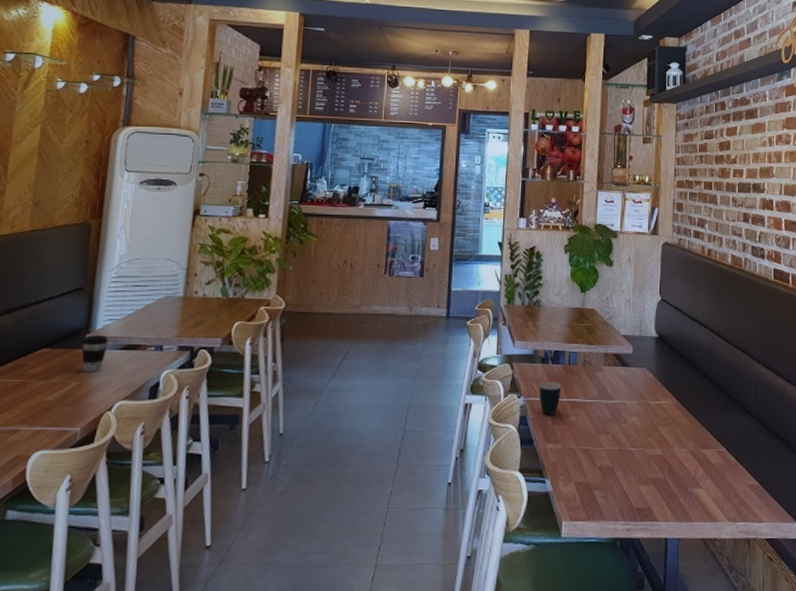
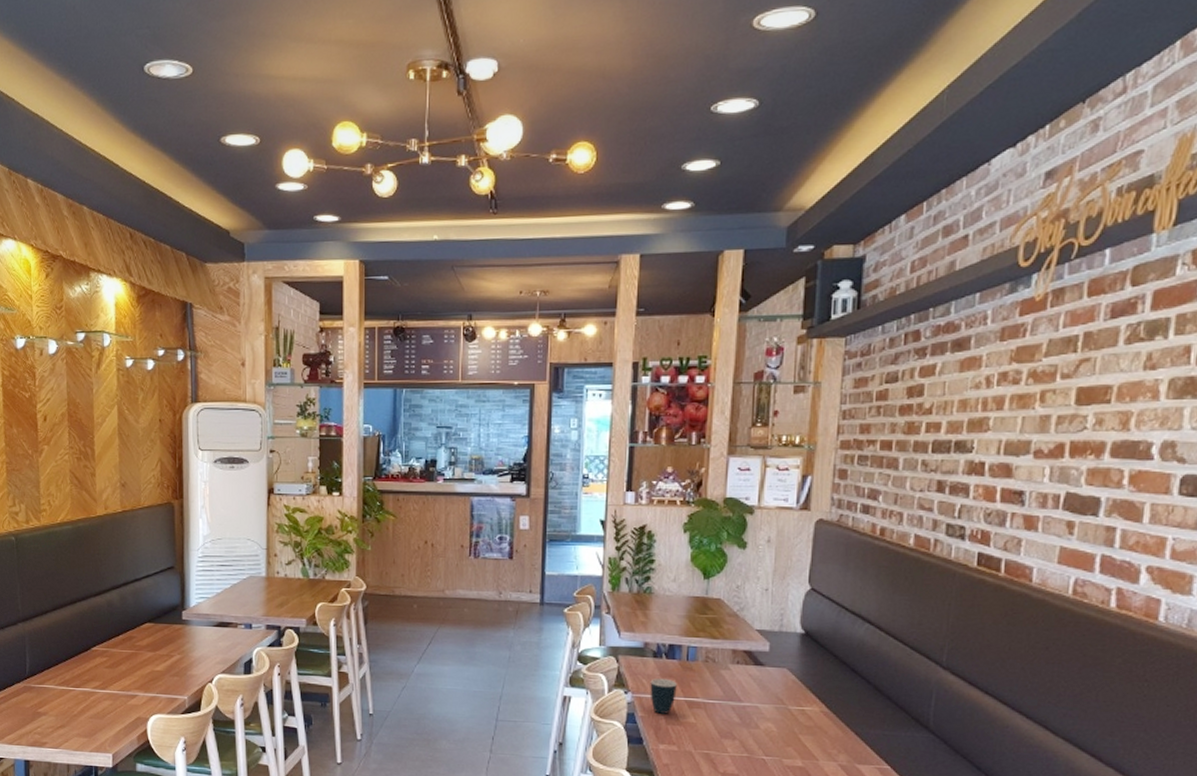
coffee cup: present [81,335,109,372] -> none [179,612,202,647]

